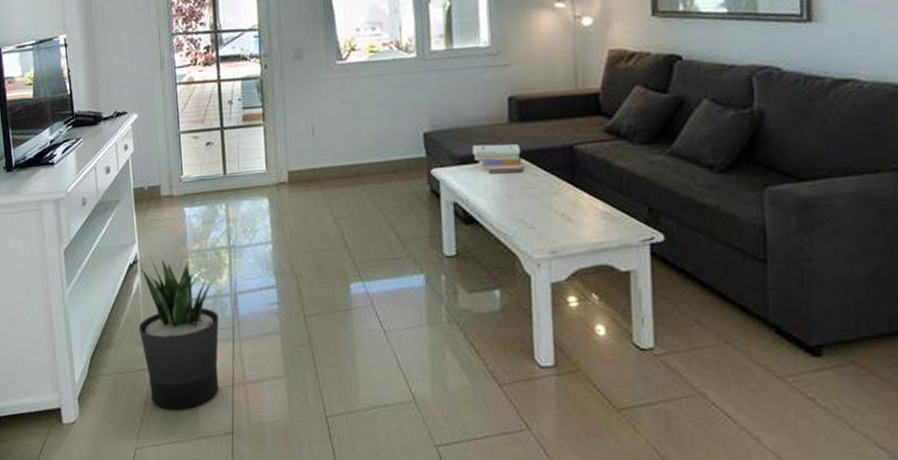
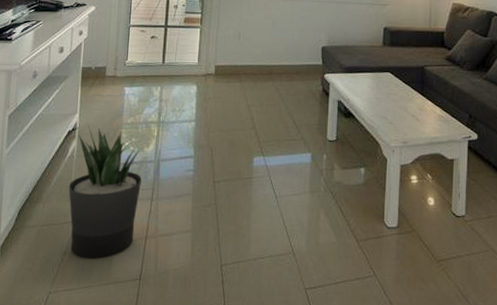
books: present [472,143,524,175] -> none [355,60,390,84]

